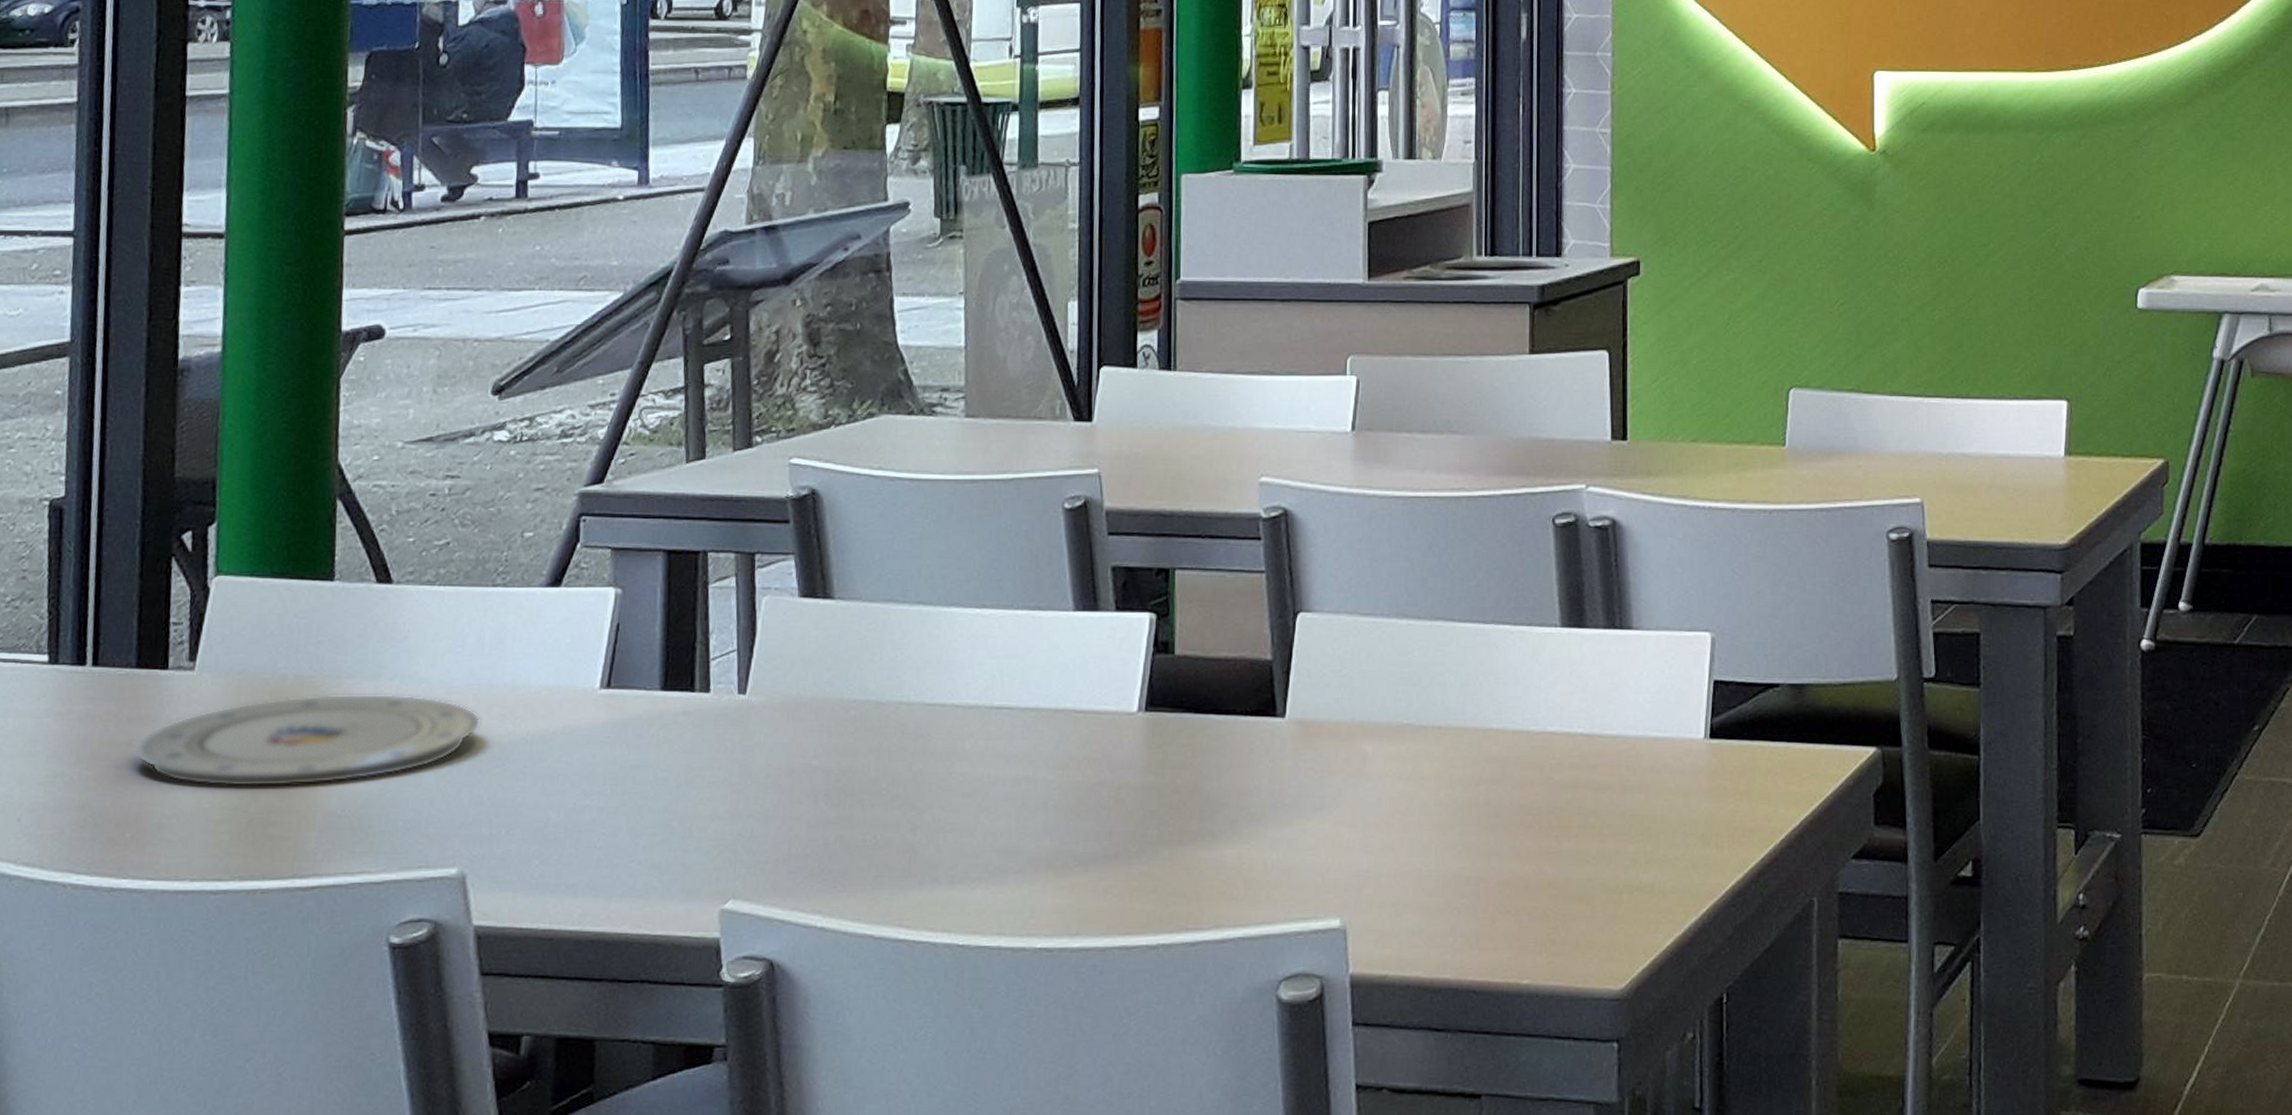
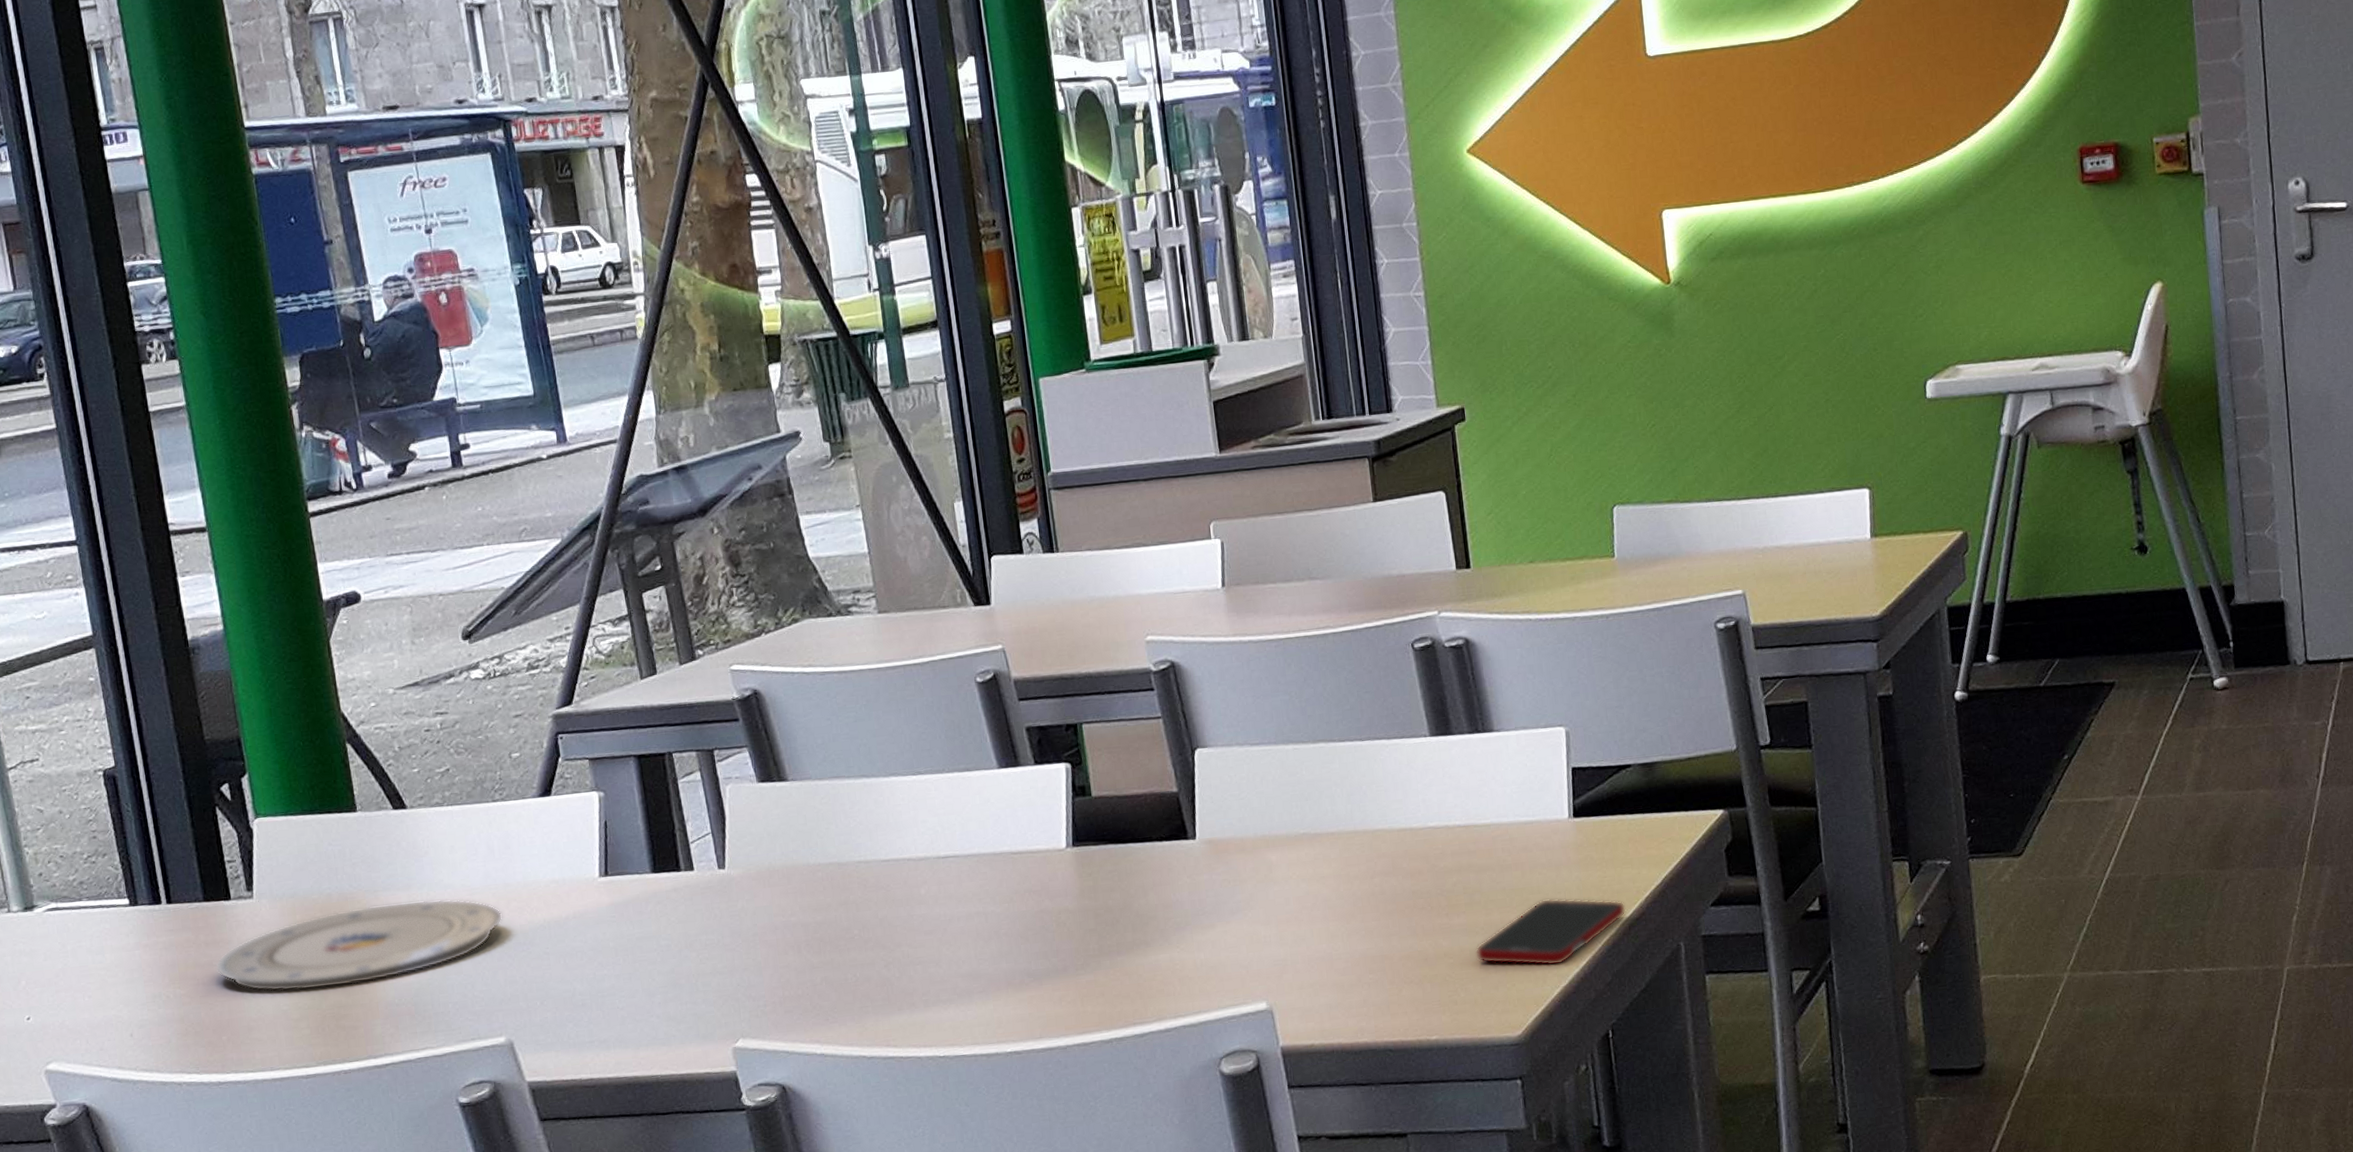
cell phone: none [1584,830,1757,910] -> present [1475,898,1626,966]

